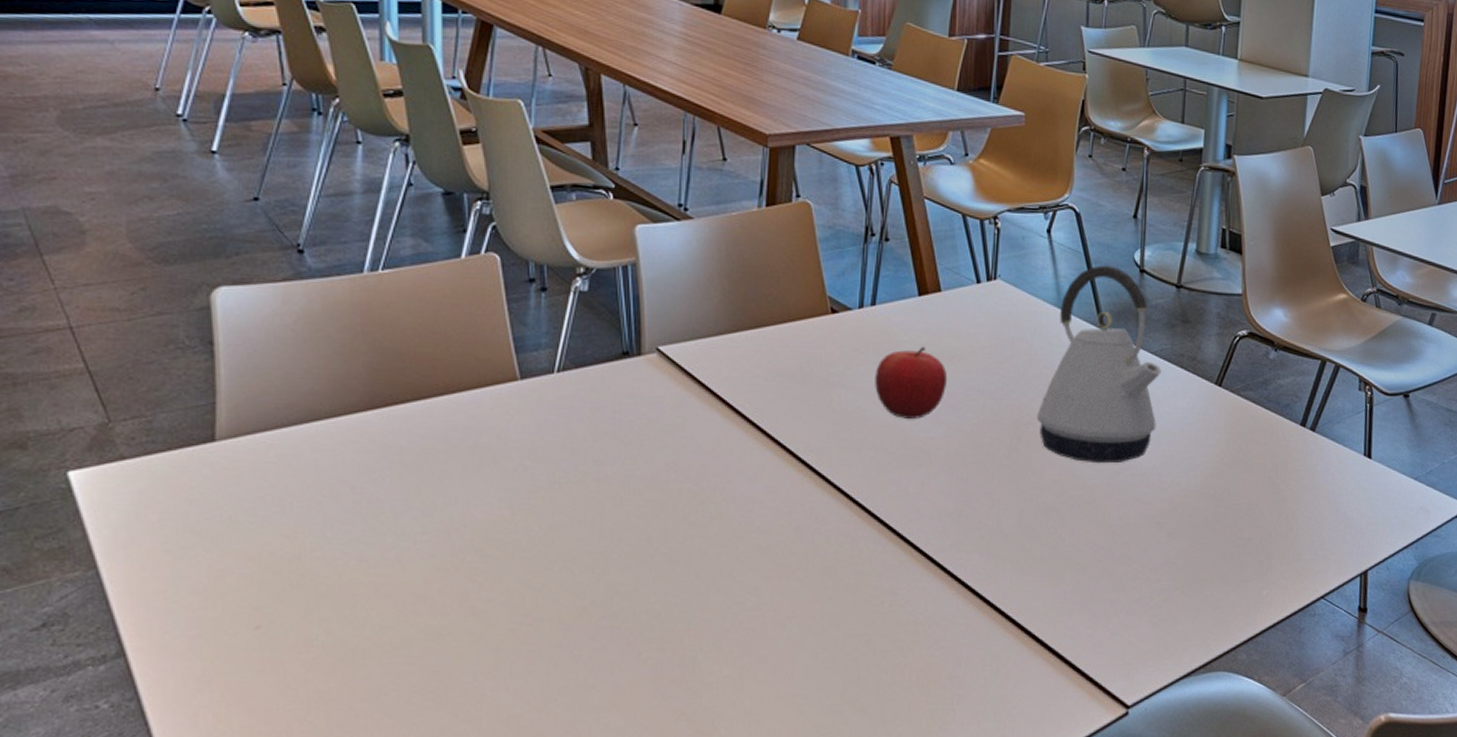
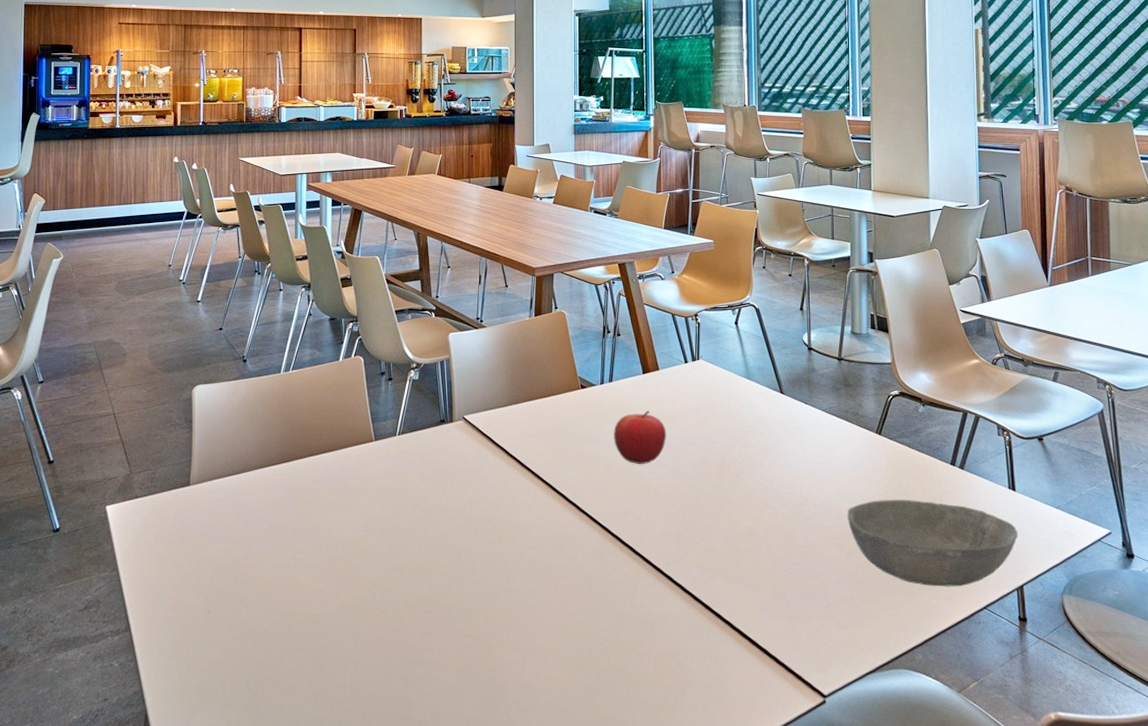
kettle: present [1037,265,1162,464] -> none [736,346,831,497]
bowl: none [1171,467,1369,574] -> present [847,499,1018,587]

